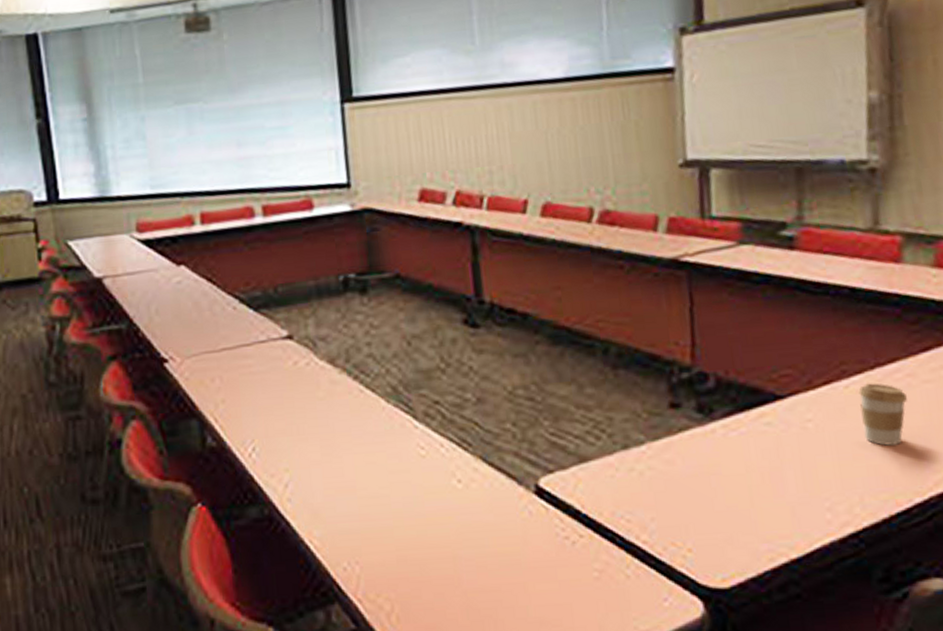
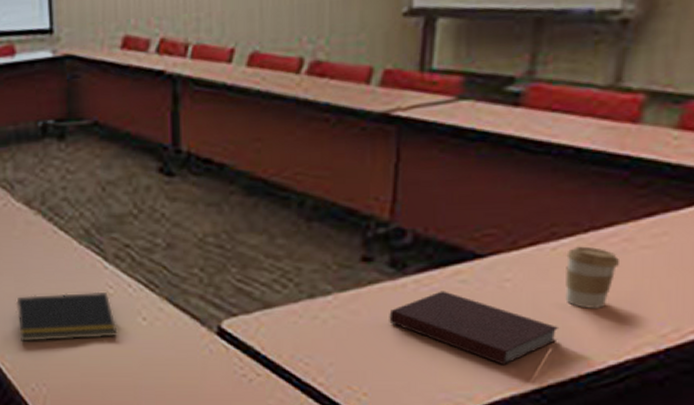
notepad: none [323,453,433,514] -> present [16,291,118,341]
notebook: none [702,434,865,510] -> present [389,291,560,366]

